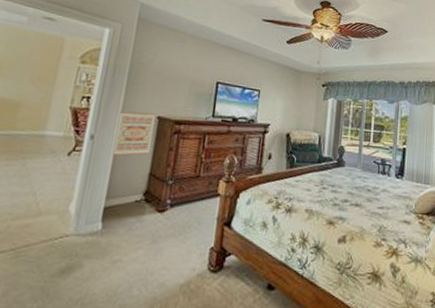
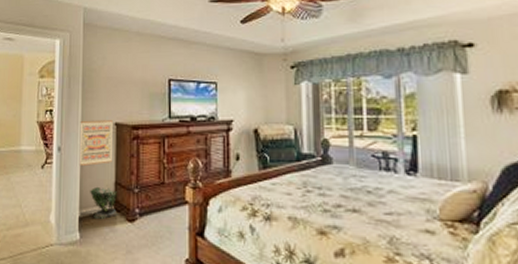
potted plant: none [120,176,150,209] -> present [90,186,119,219]

